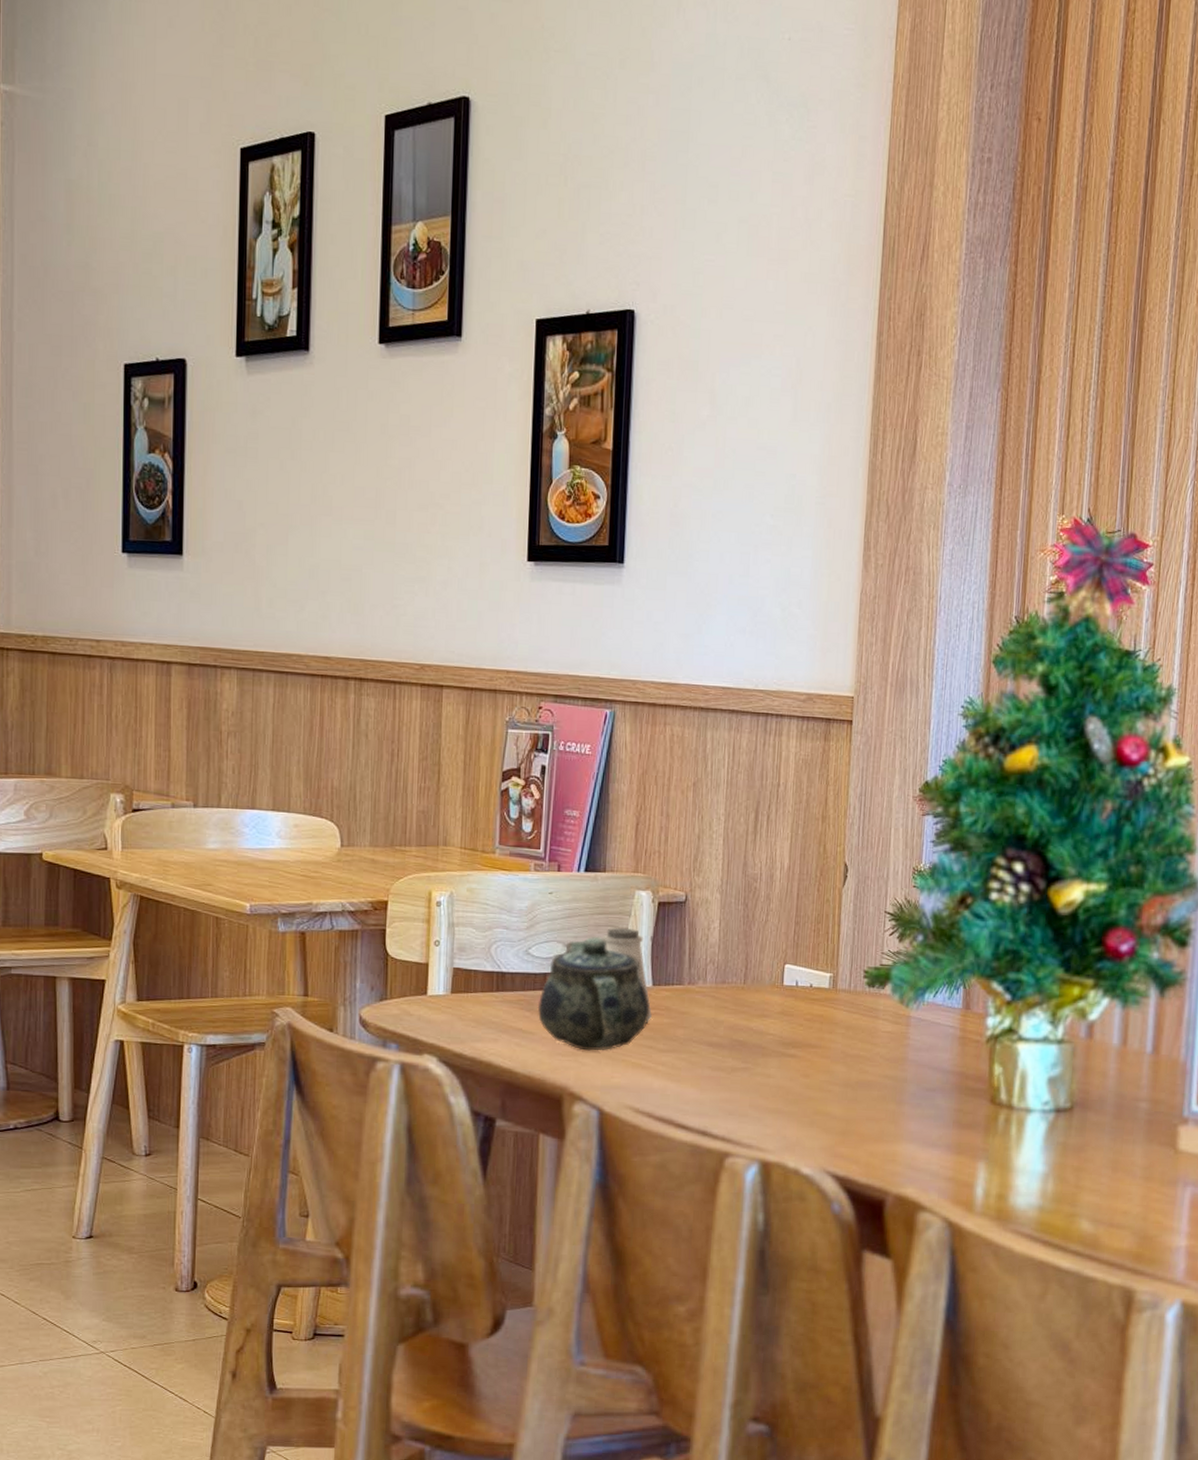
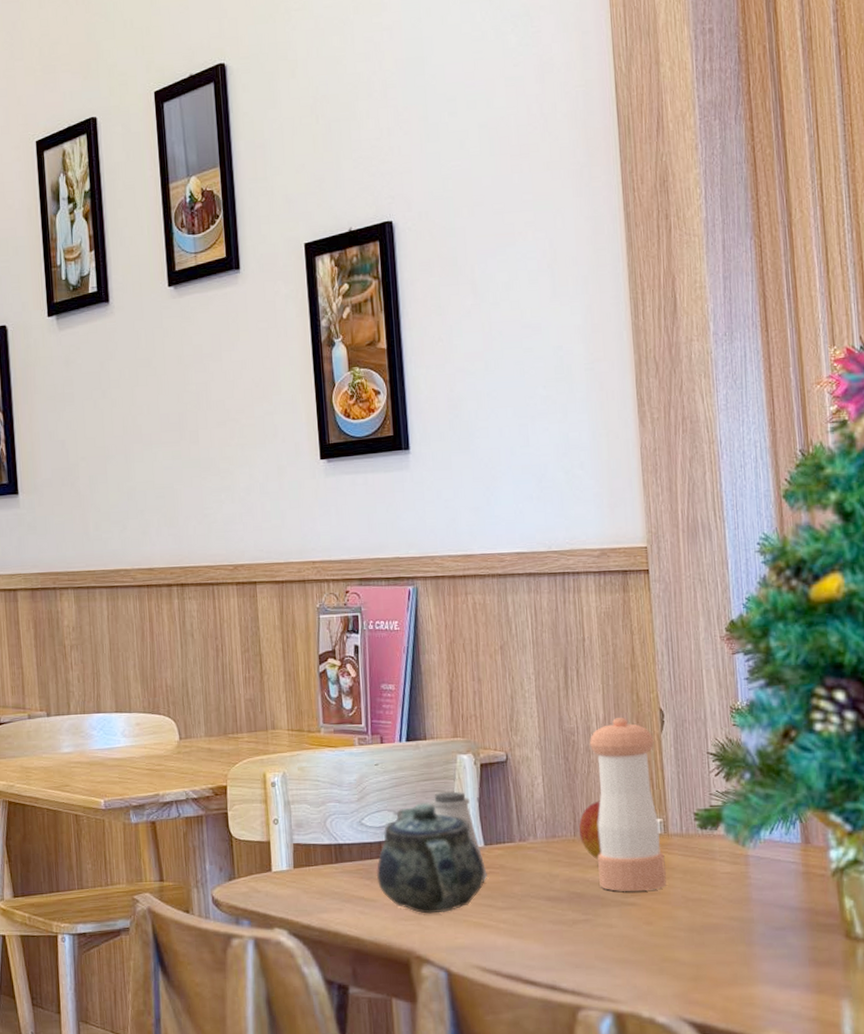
apple: none [748,950,774,1009] -> present [578,801,603,859]
pepper shaker: none [763,868,835,1044] -> present [590,718,667,892]

